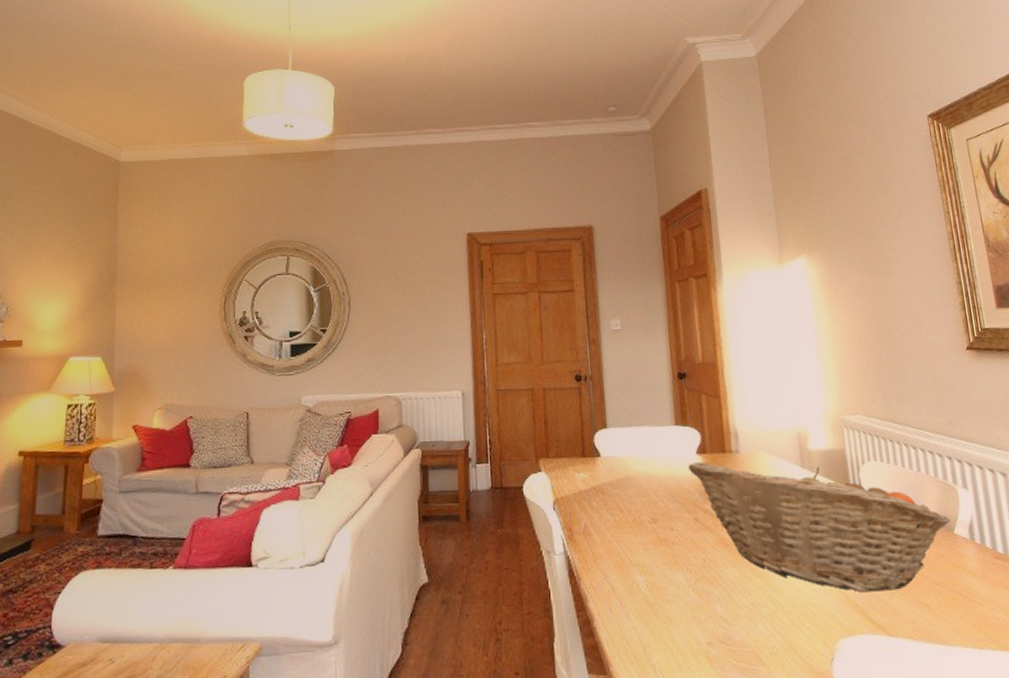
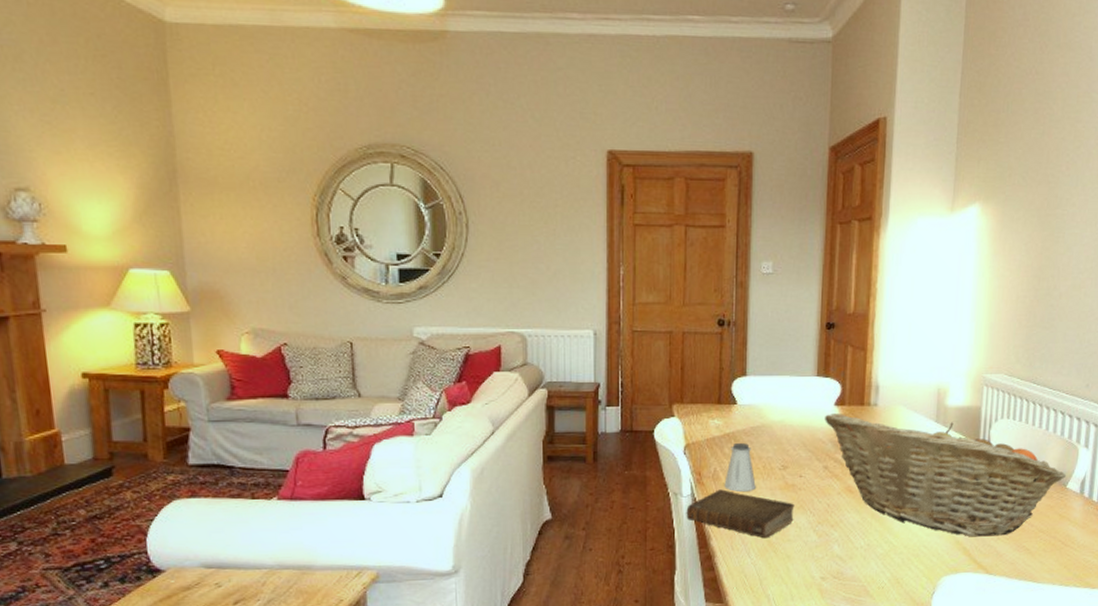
book: none [560,546,671,599] -> present [686,489,795,539]
saltshaker: none [596,495,628,548] -> present [724,442,756,492]

